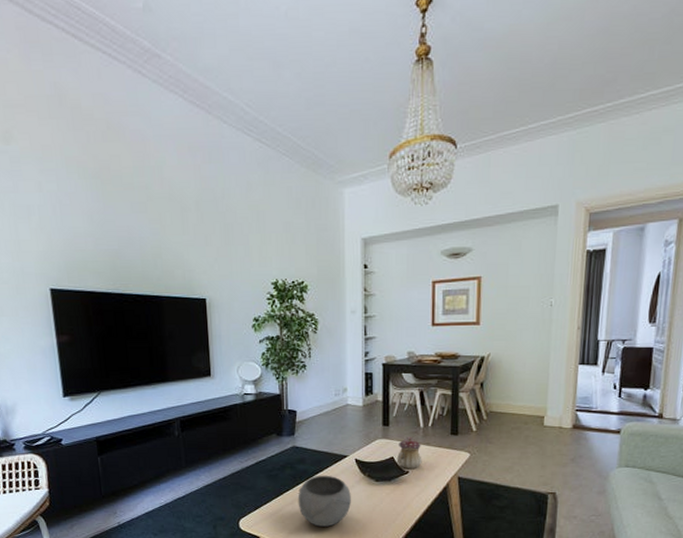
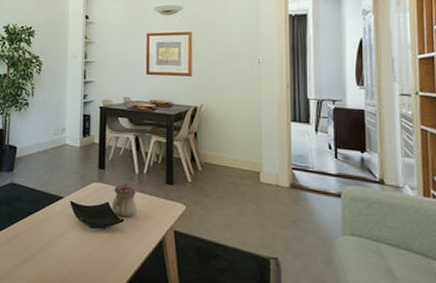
bowl: present [297,475,351,527] -> none [11,215,65,274]

